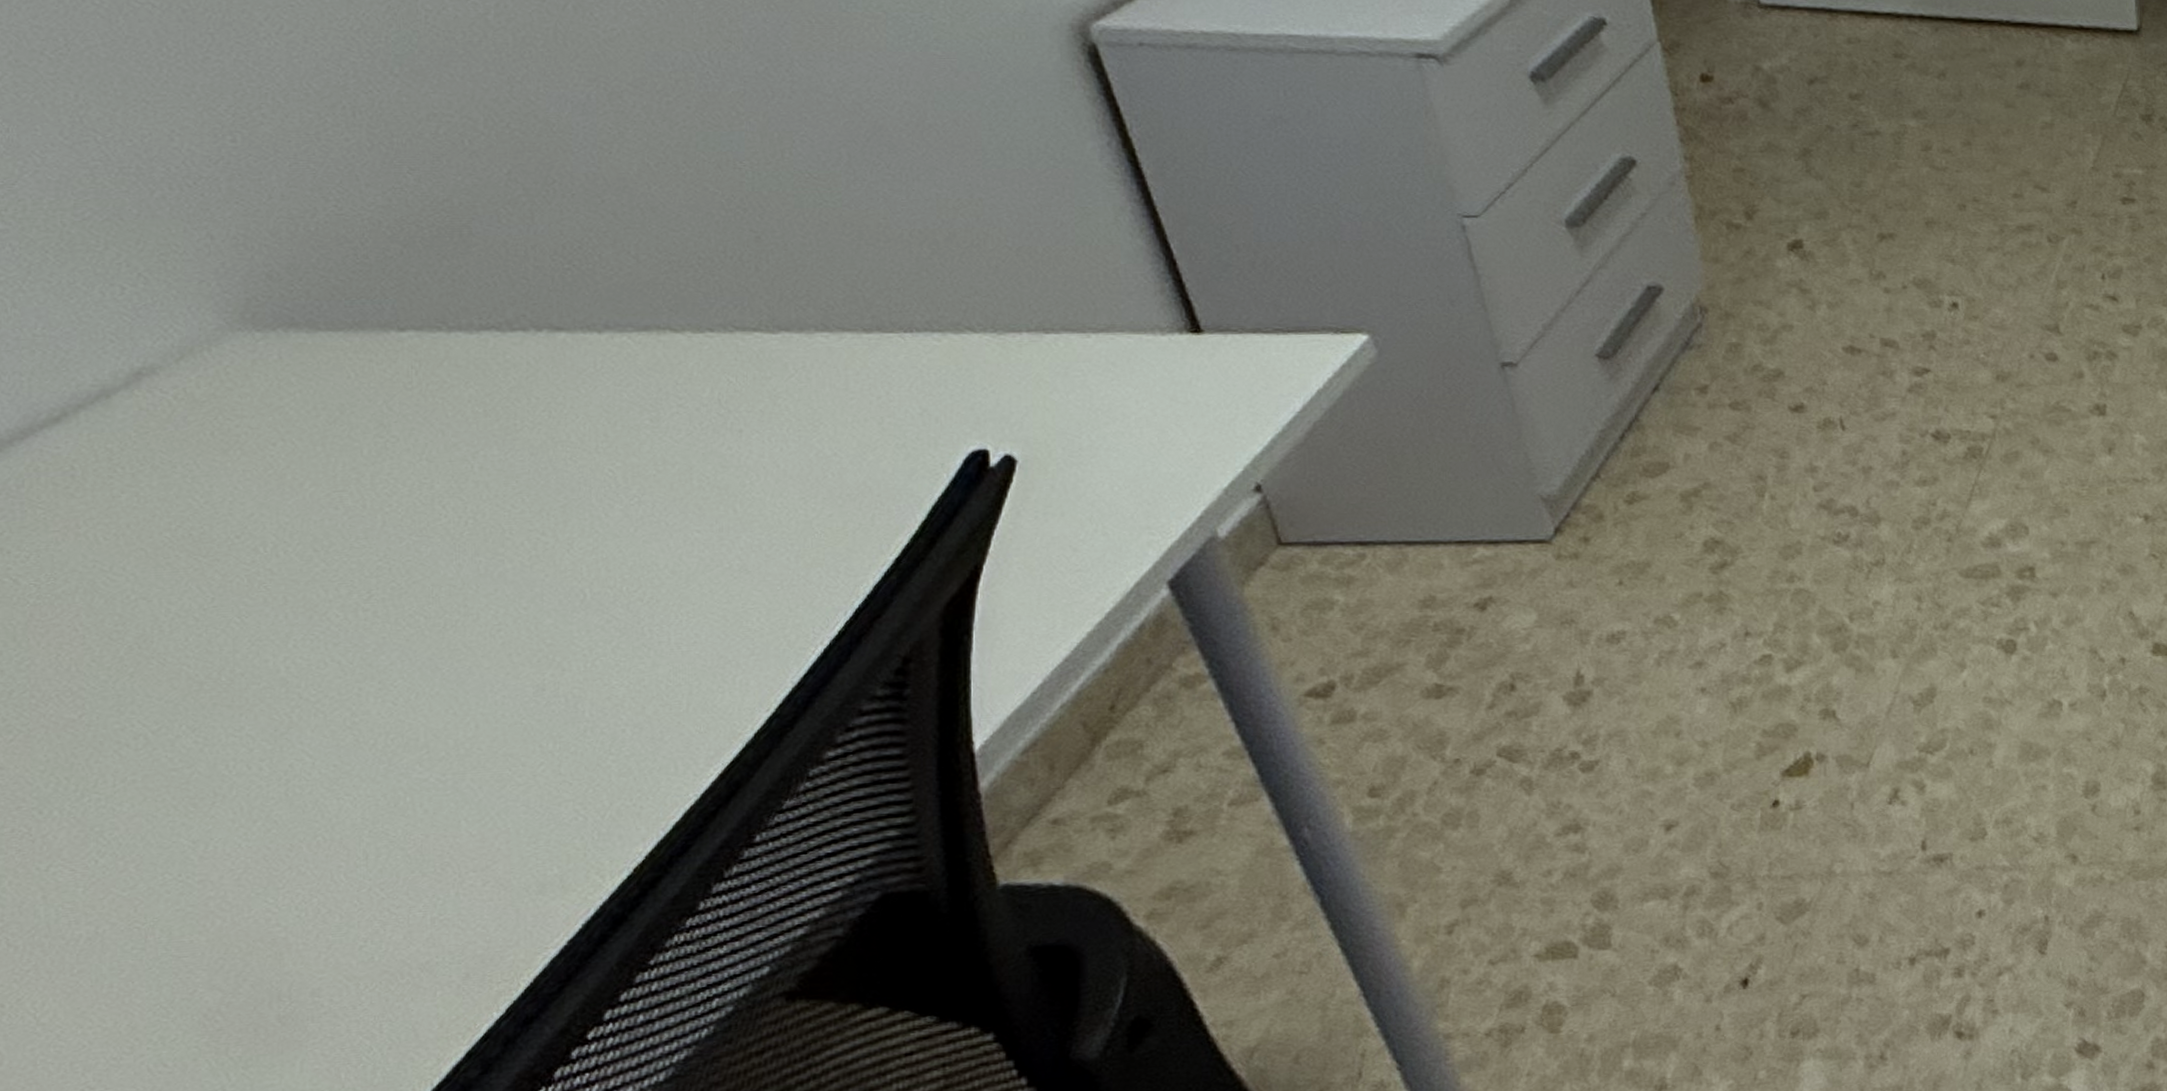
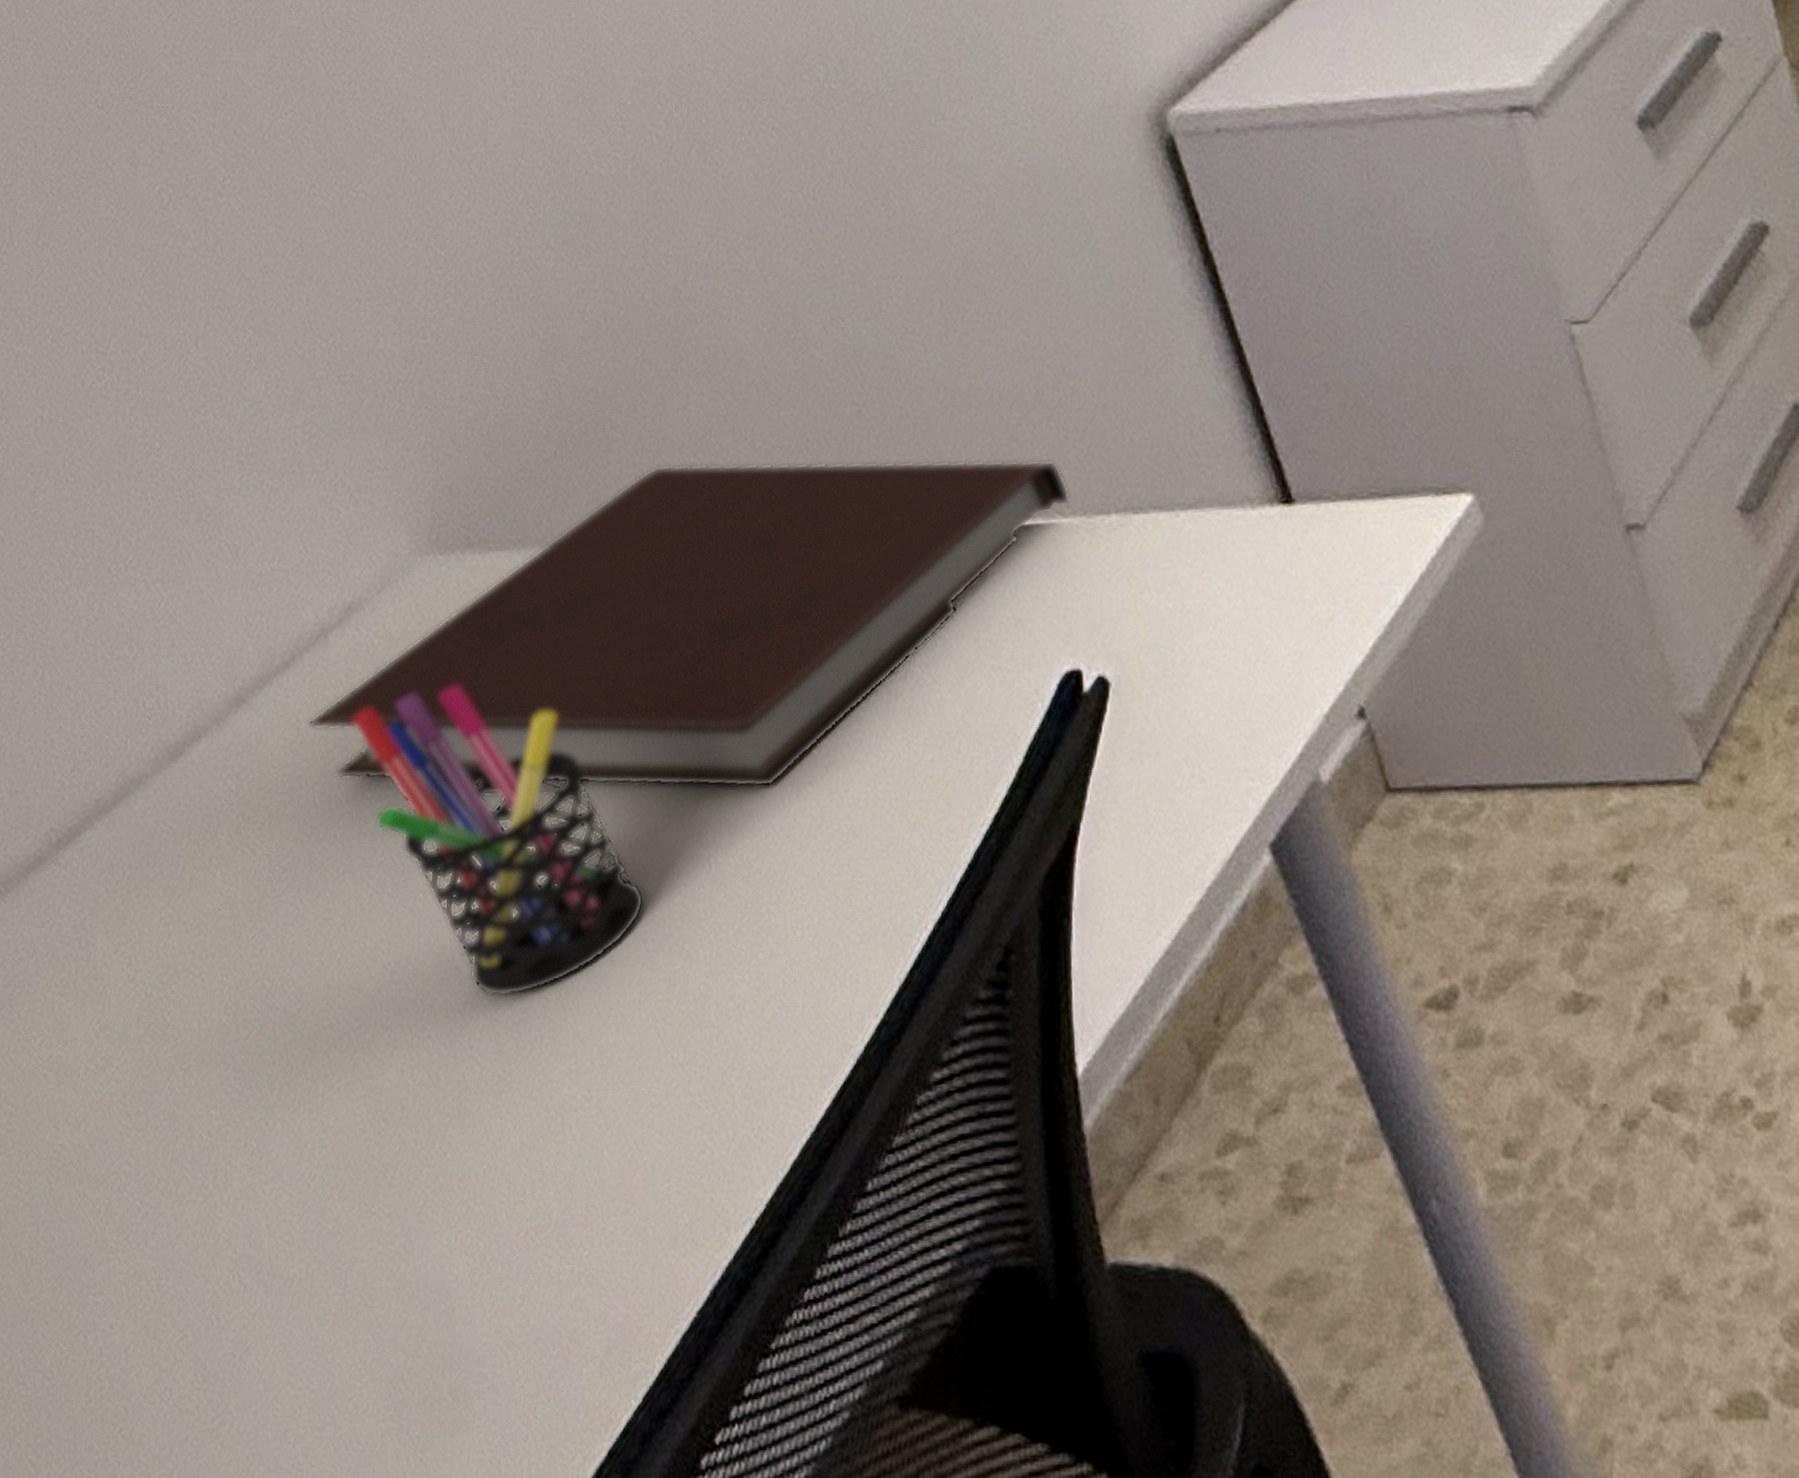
notebook: none [86,269,981,535] -> present [308,460,1070,789]
pen holder: none [143,442,509,702] -> present [351,684,645,997]

